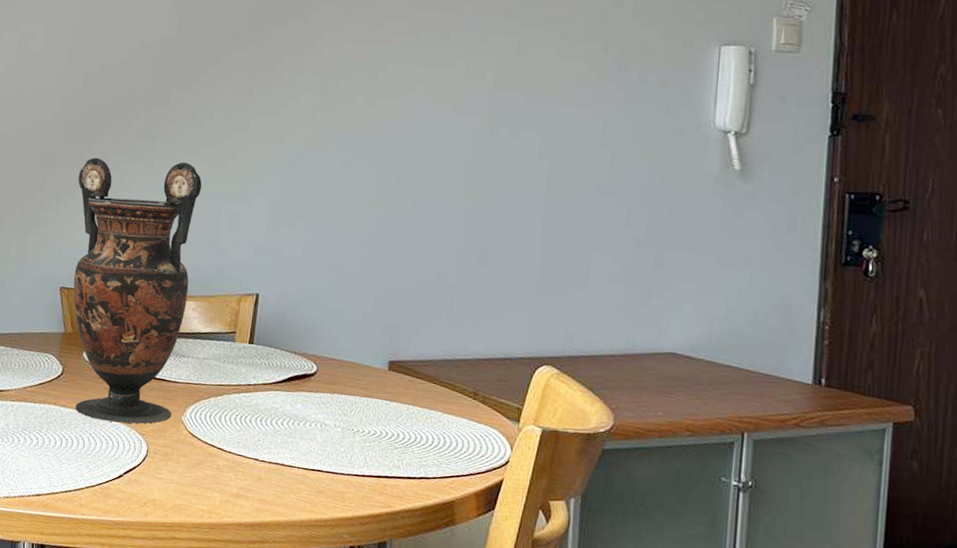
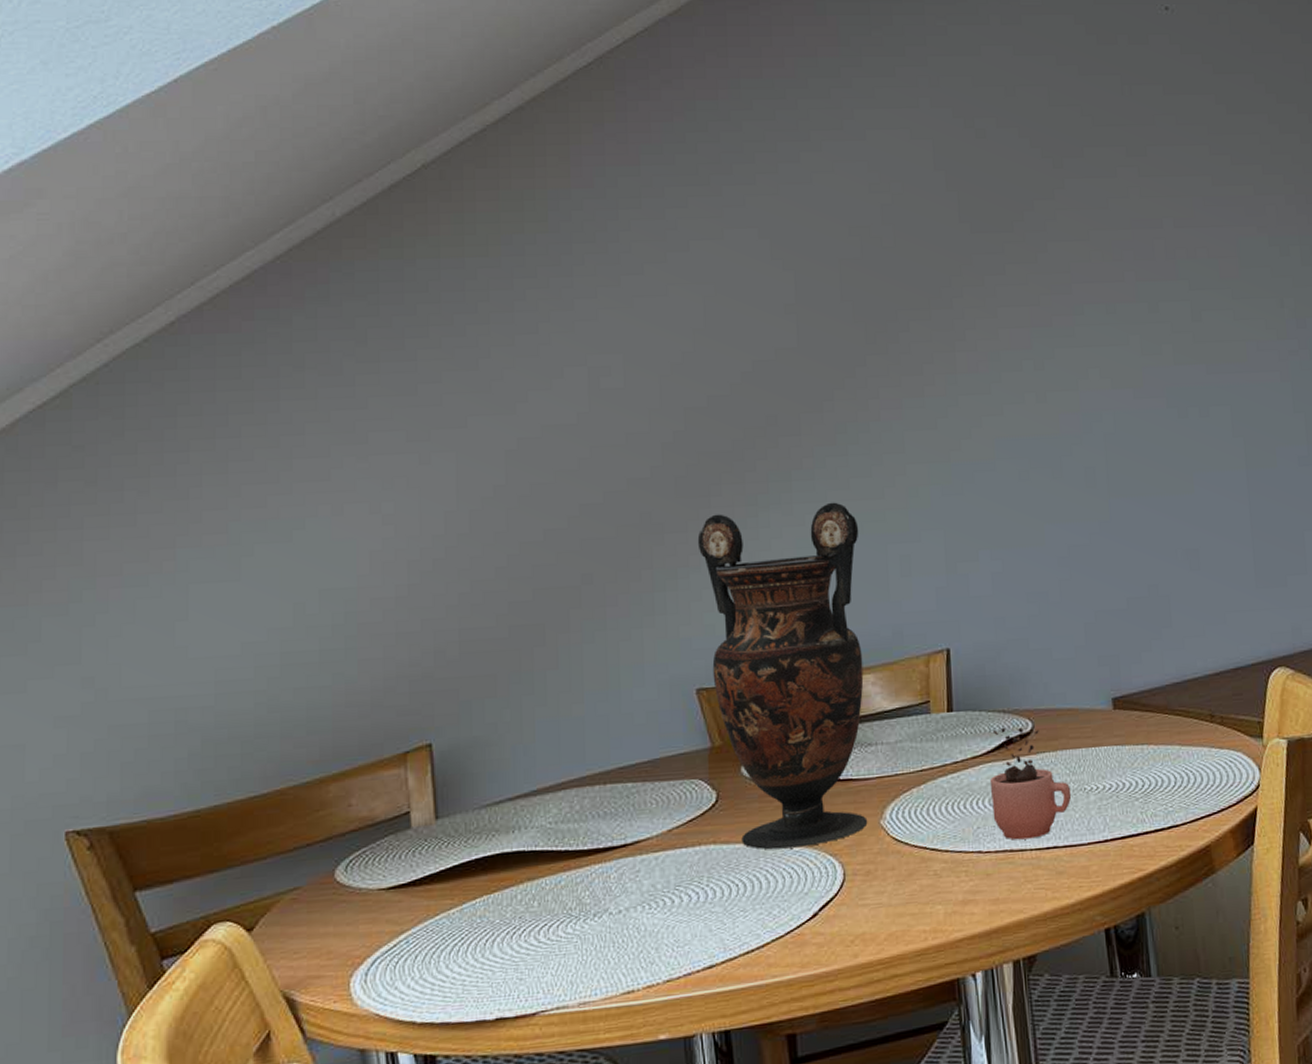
cocoa: none [272,365,341,460] -> present [989,727,1072,840]

